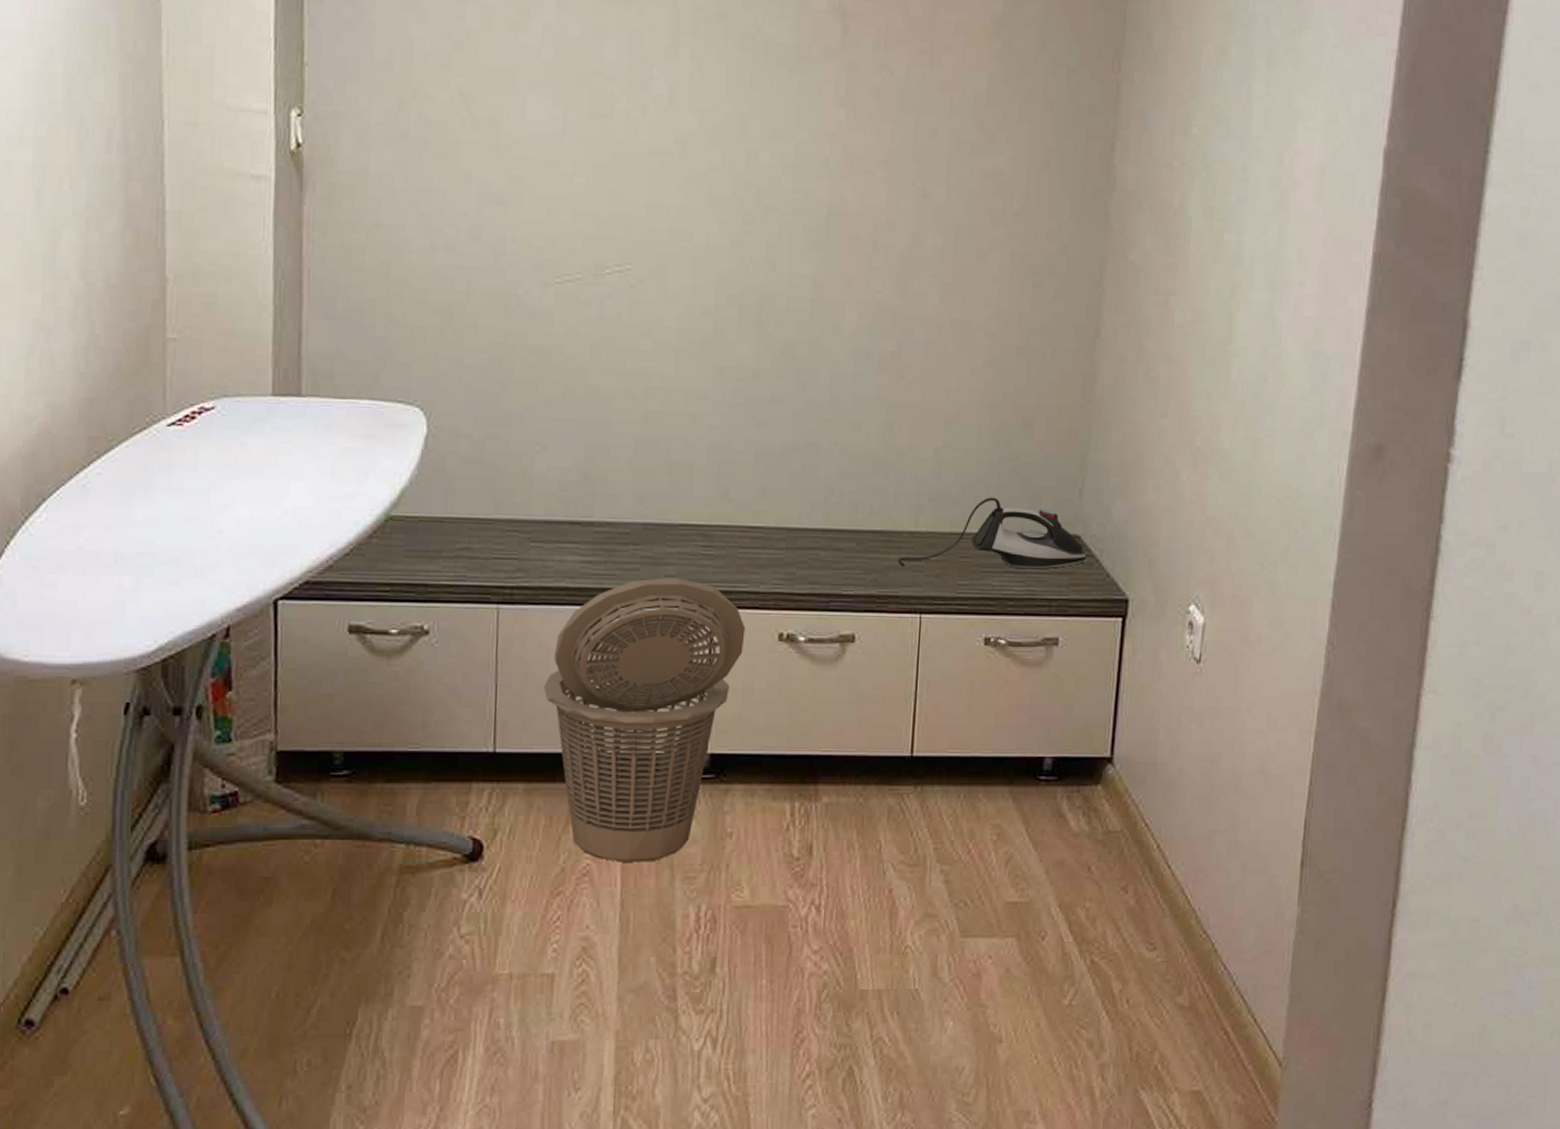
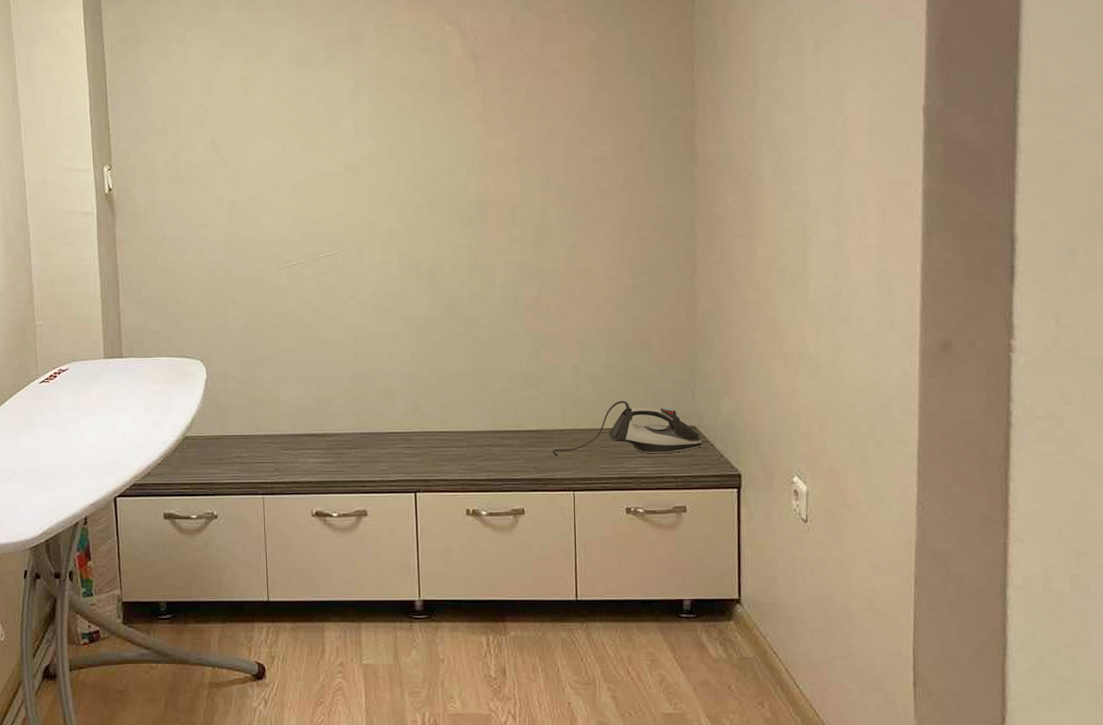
laundry basket: present [544,576,746,862] -> none [299,470,441,681]

